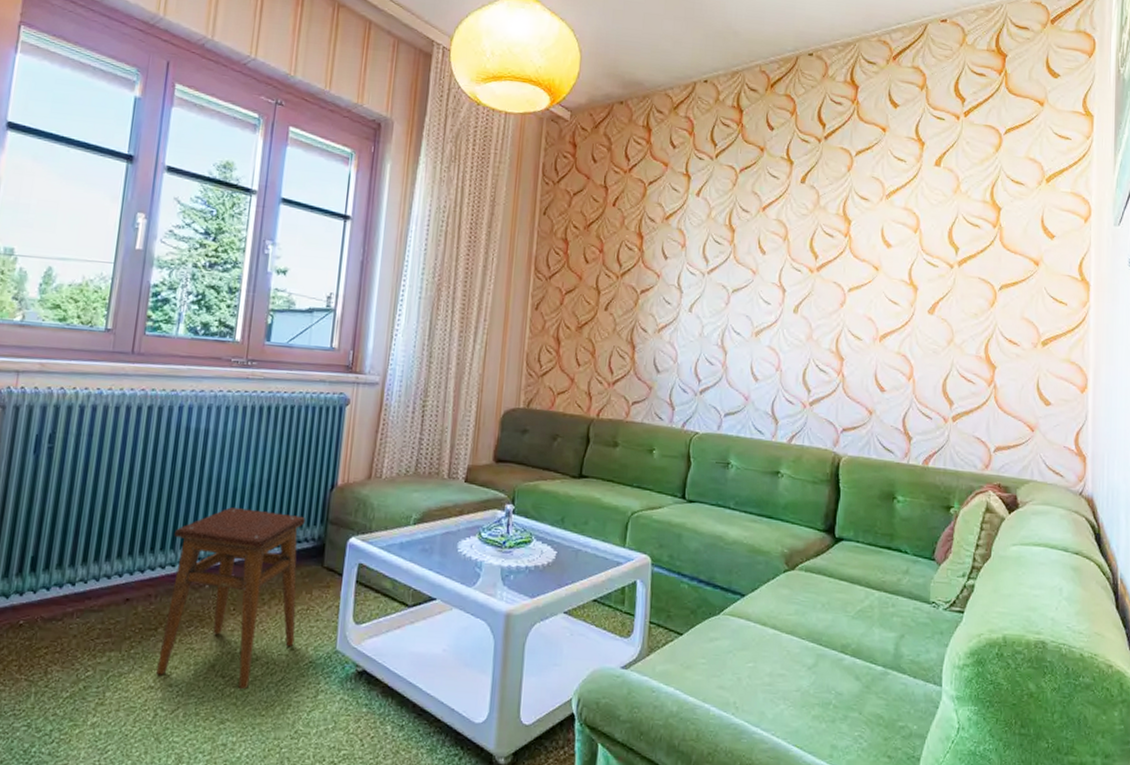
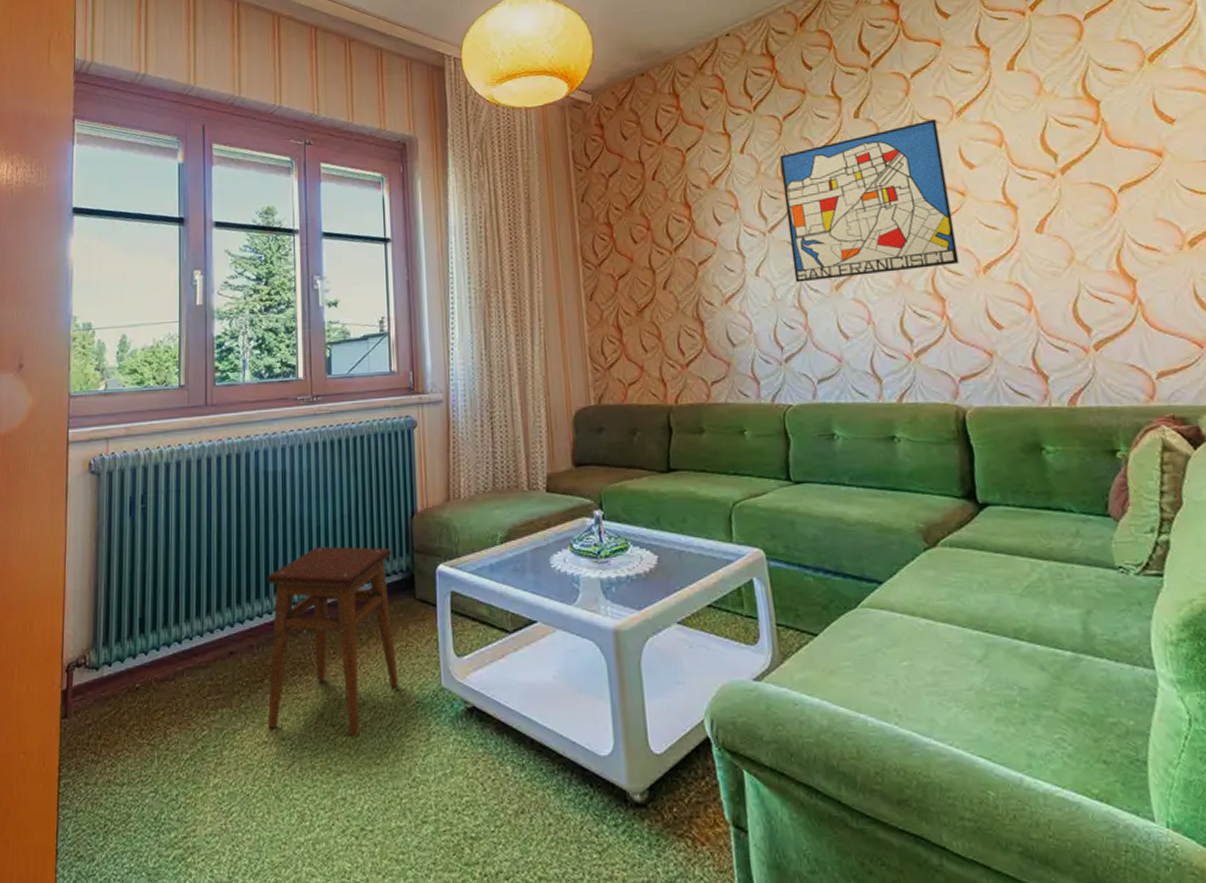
wall art: none [722,197,868,330] -> present [779,119,959,283]

